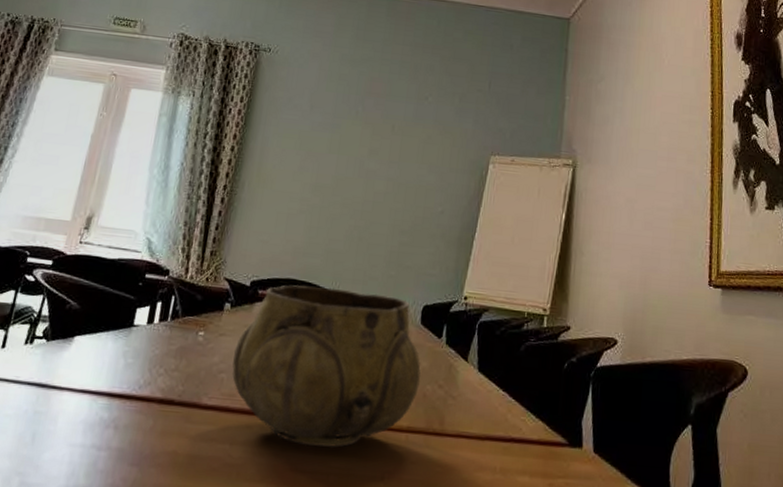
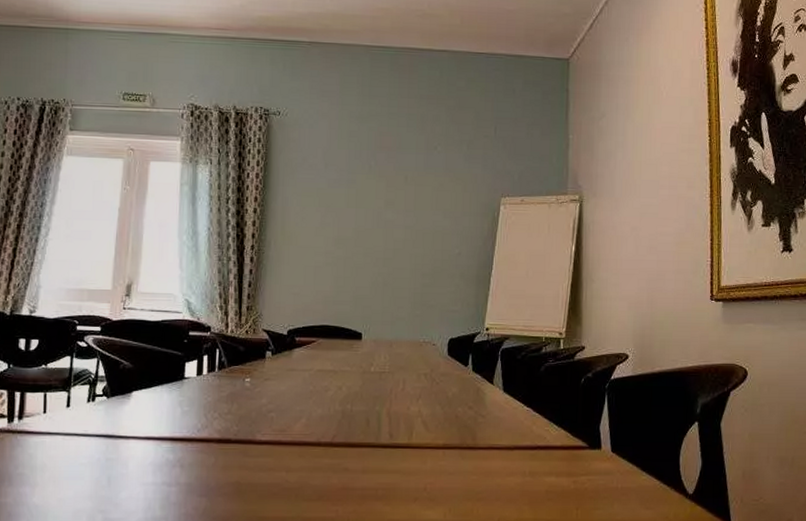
decorative bowl: present [232,285,421,448] -> none [280,331,452,468]

